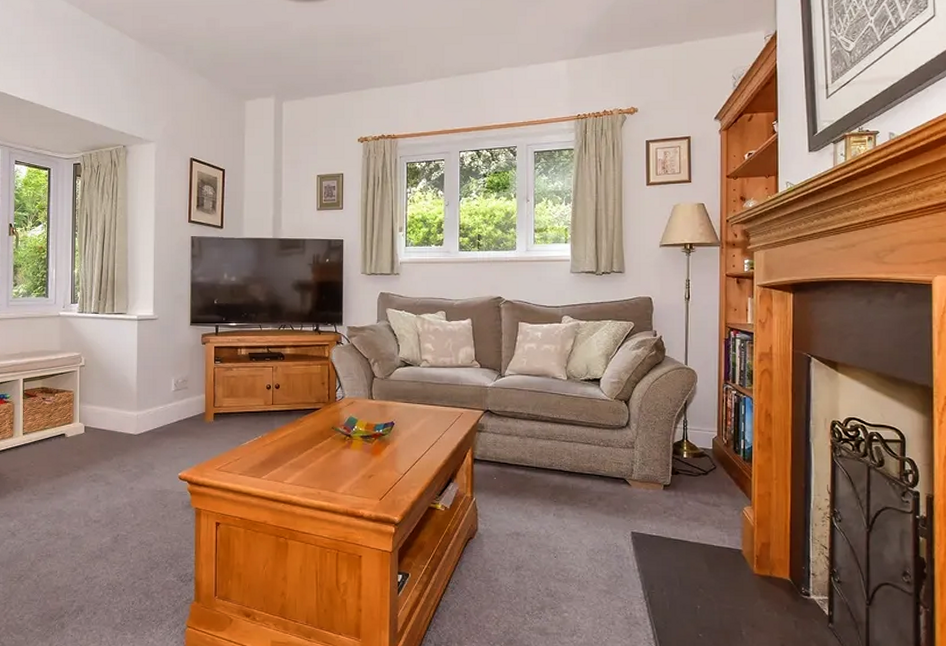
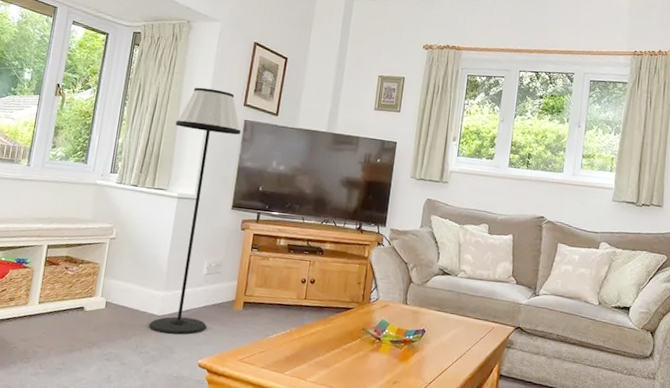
floor lamp: none [126,210,189,452] -> present [148,87,241,335]

